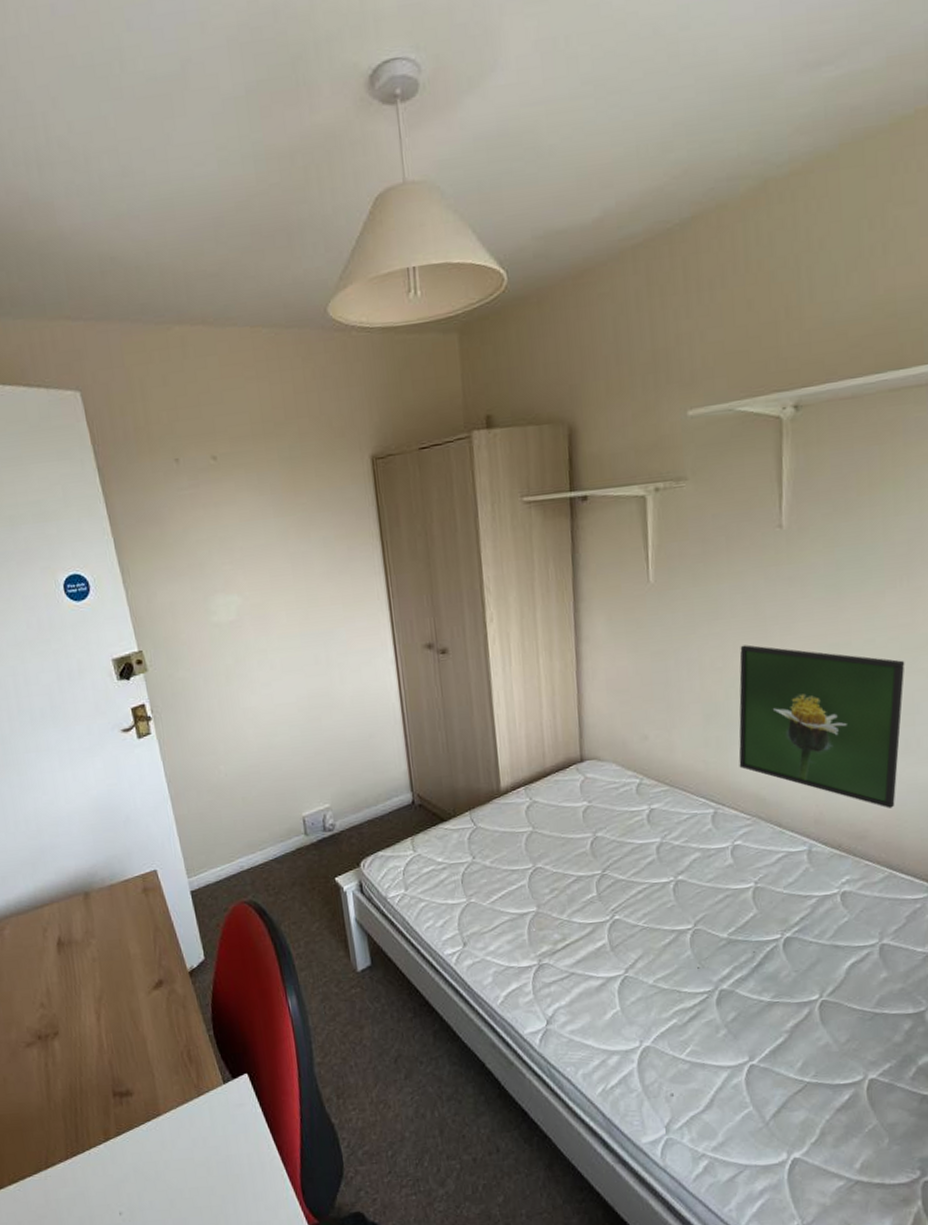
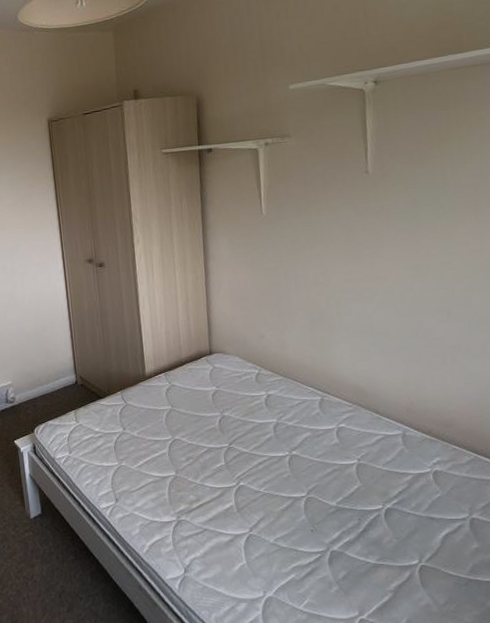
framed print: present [738,645,905,808] -> none [338,264,478,401]

